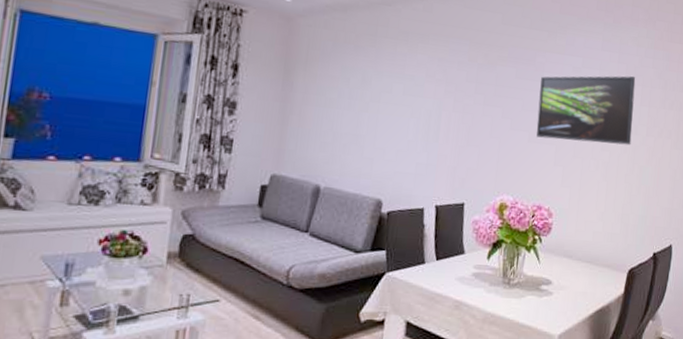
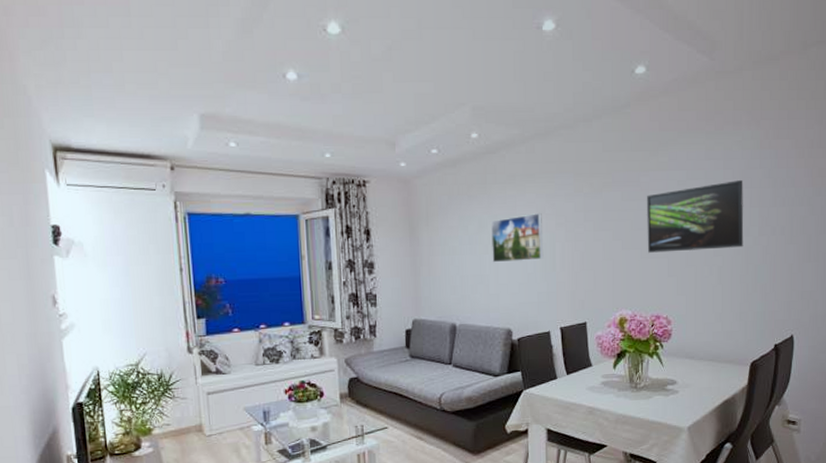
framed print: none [371,76,432,128] -> present [491,213,544,263]

